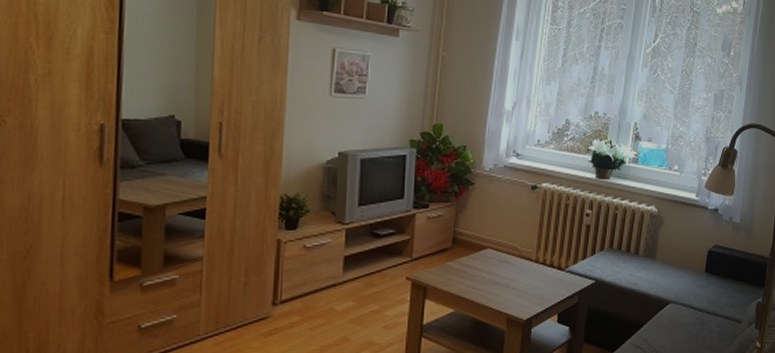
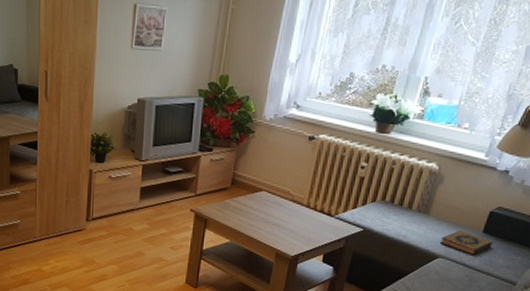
hardback book: none [668,272,716,297] -> present [439,230,493,256]

